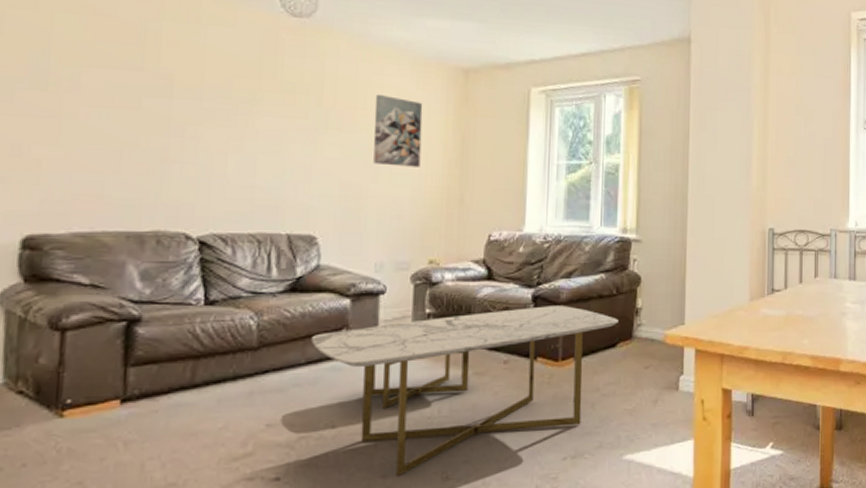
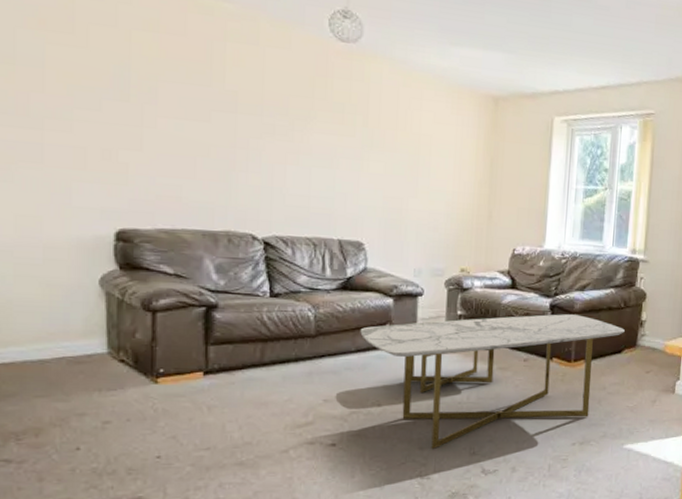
wall art: present [373,95,423,167] -> none [413,118,457,186]

